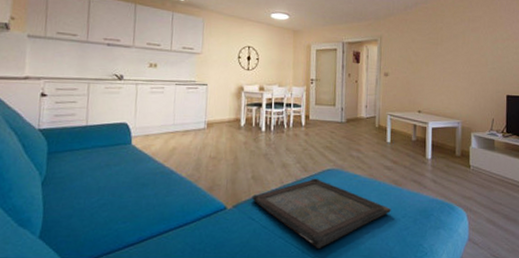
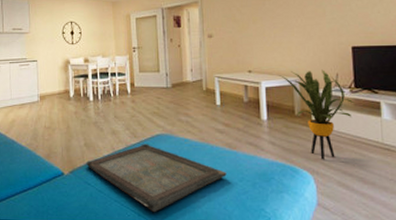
house plant: none [444,114,505,198] -> present [278,70,355,160]

